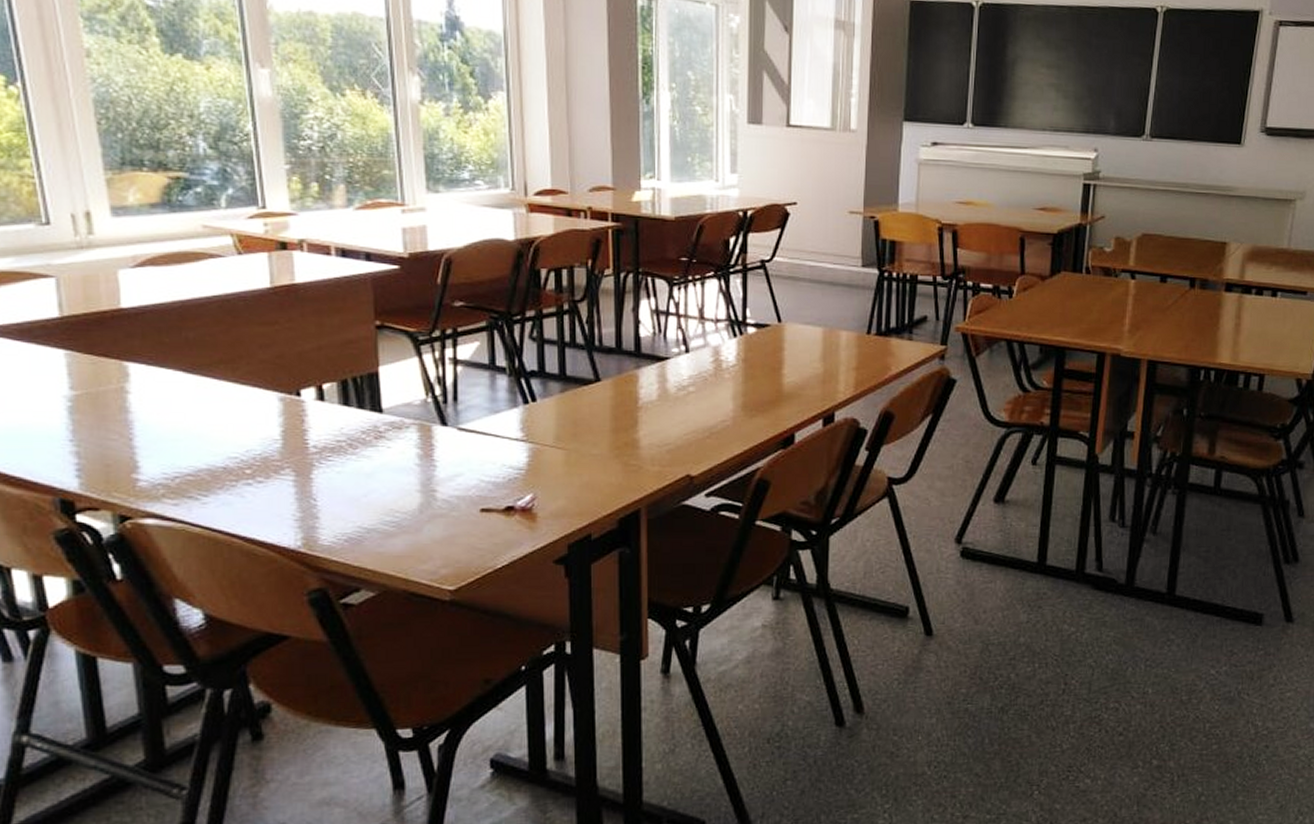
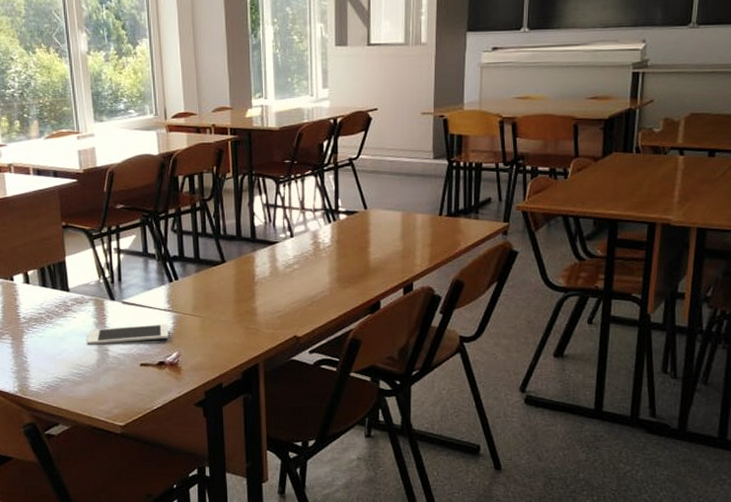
cell phone: none [405,457,521,484] -> present [86,324,169,345]

